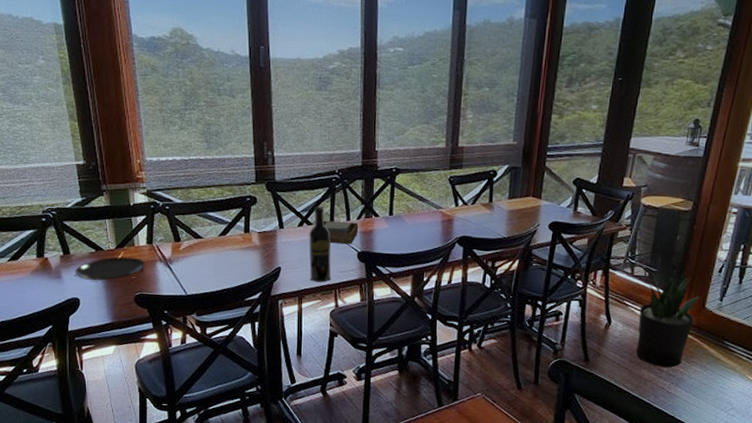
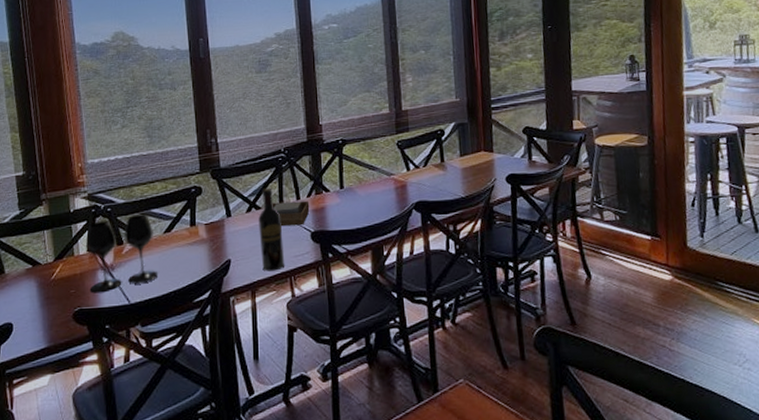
plate: present [74,256,145,281] -> none [8,268,85,300]
wine glass: none [145,214,213,281] -> present [85,213,159,292]
planter: present [636,269,701,368] -> none [618,207,680,321]

